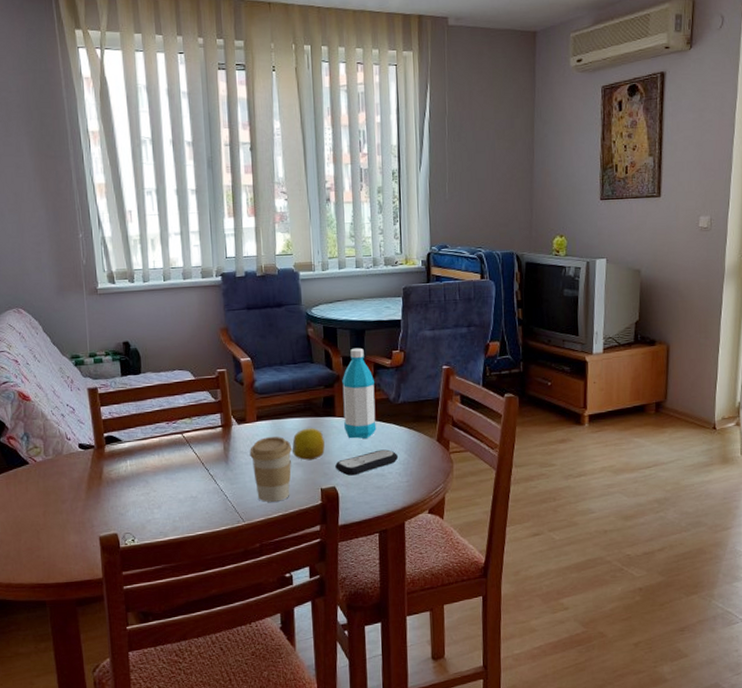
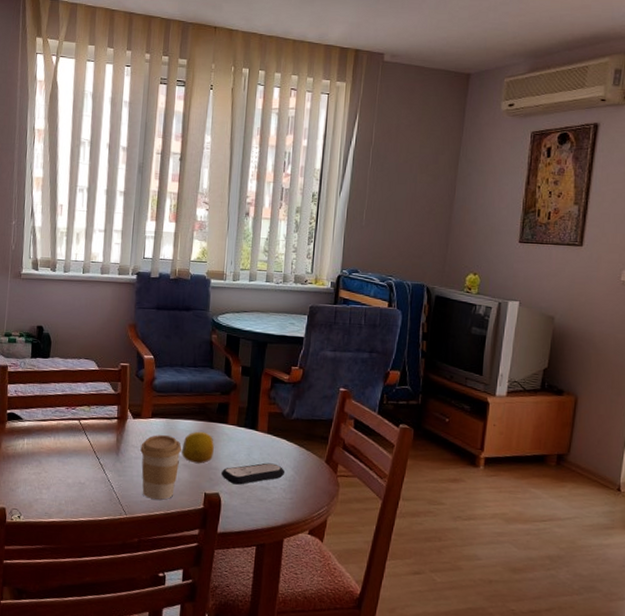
water bottle: present [342,348,377,439] -> none [235,359,271,451]

